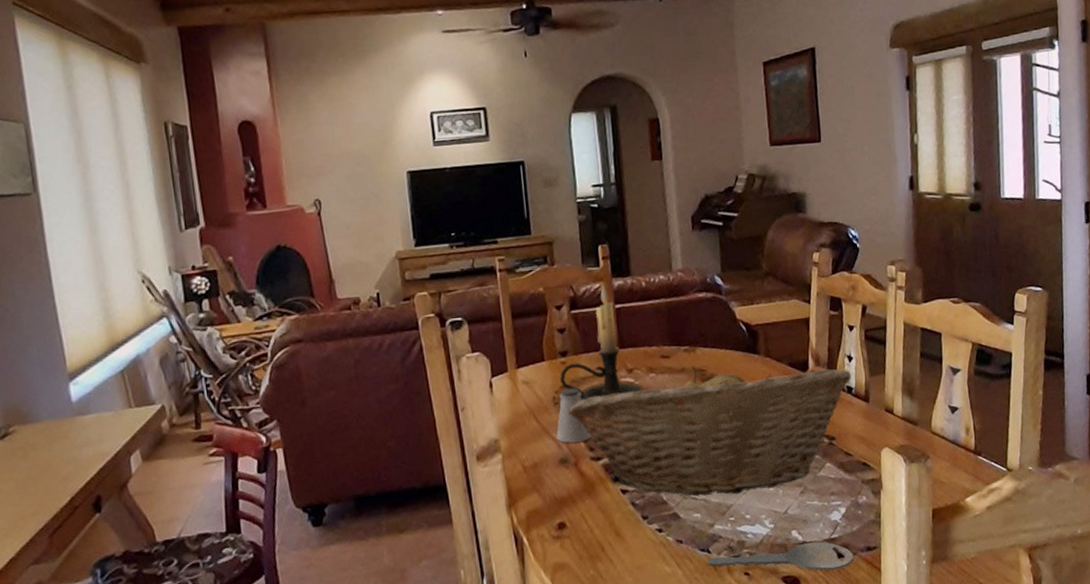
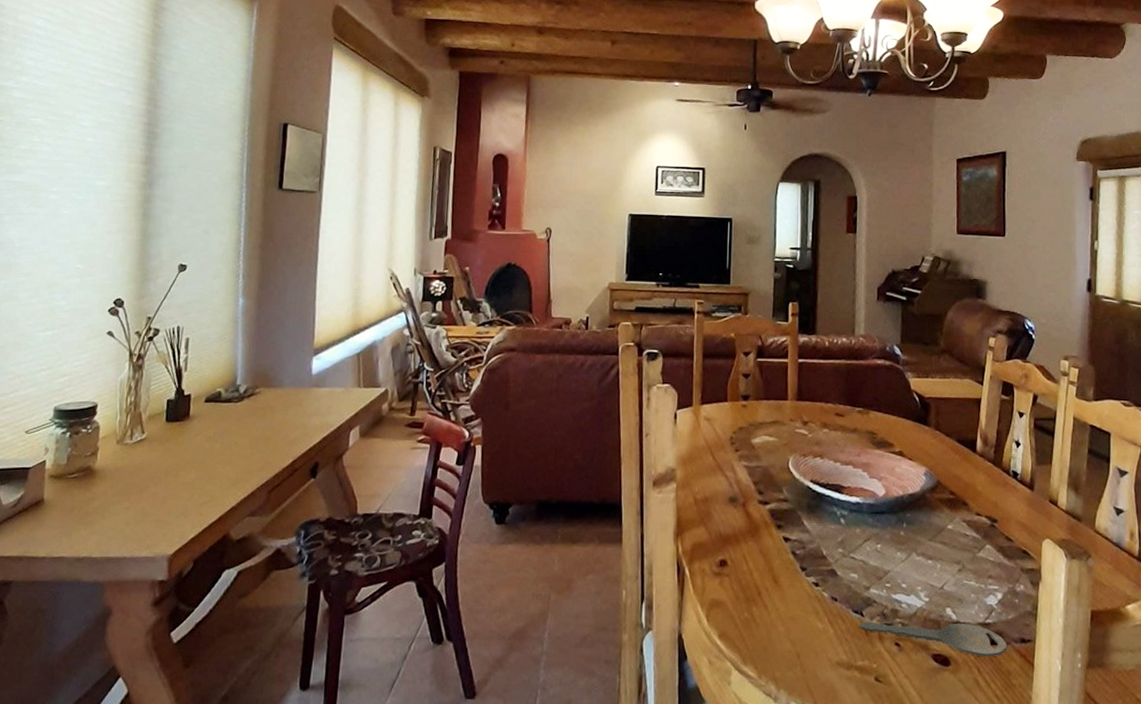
saltshaker: present [556,388,592,443] -> none [729,431,763,484]
candle holder: present [559,285,643,401] -> none [738,339,816,445]
fruit basket: present [567,366,852,496] -> none [742,428,1019,561]

